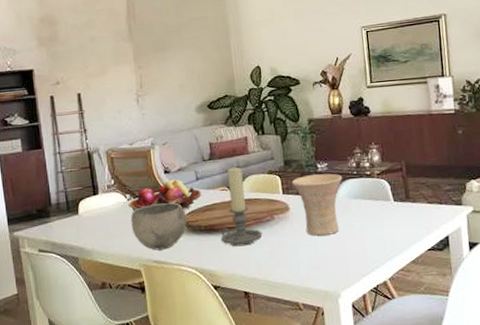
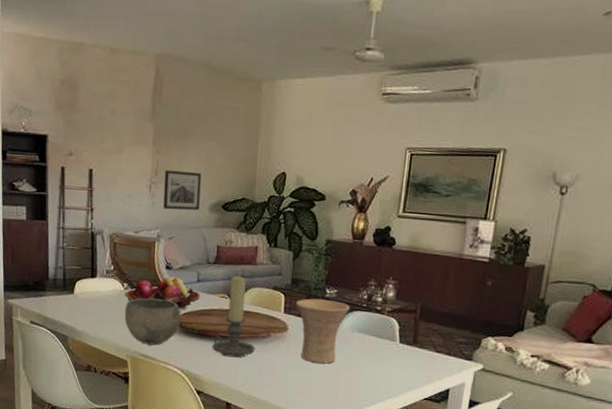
wall art: none [148,80,187,118] -> present [163,170,202,211]

